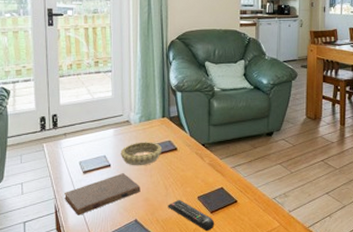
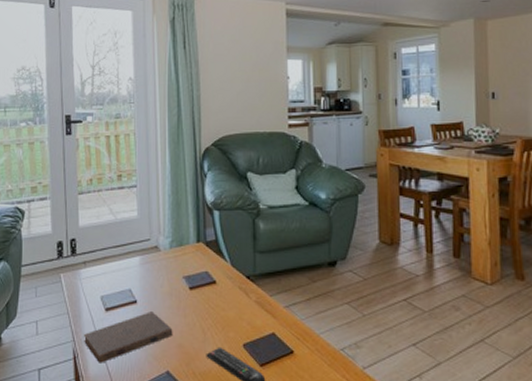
decorative bowl: present [120,142,163,166] -> none [148,272,198,303]

